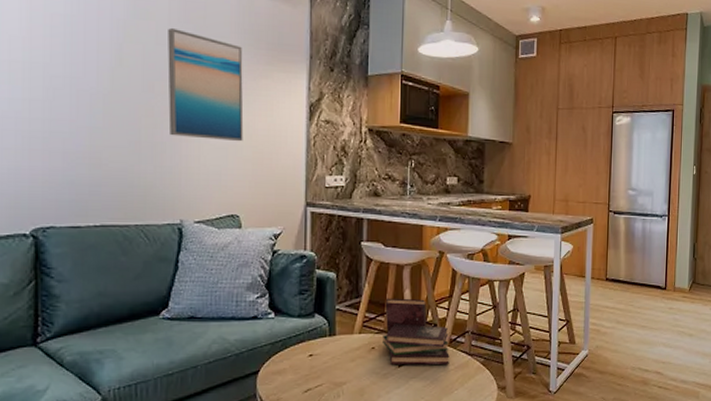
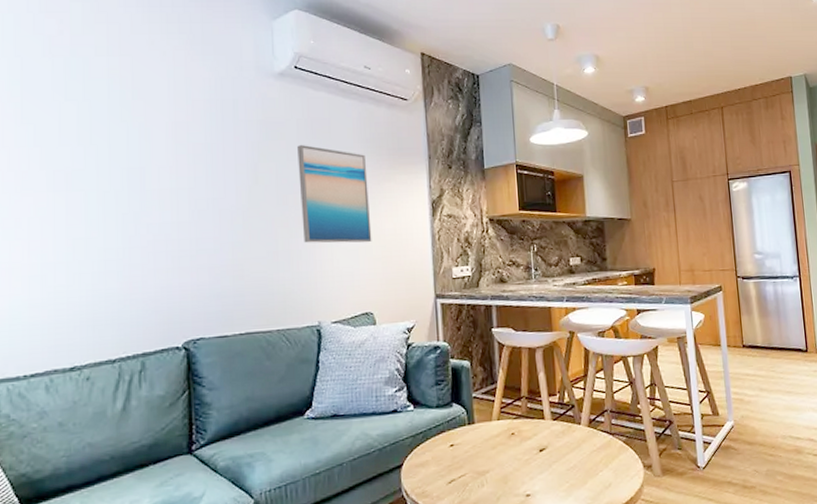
book: present [383,298,450,365] -> none [520,381,591,450]

